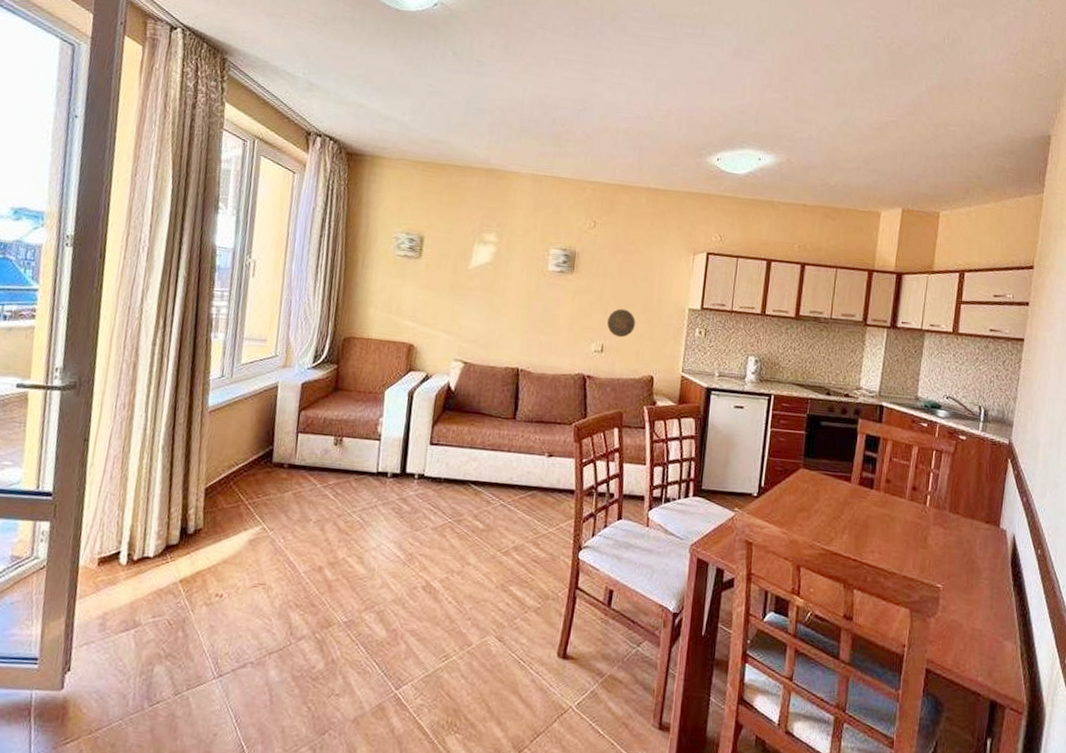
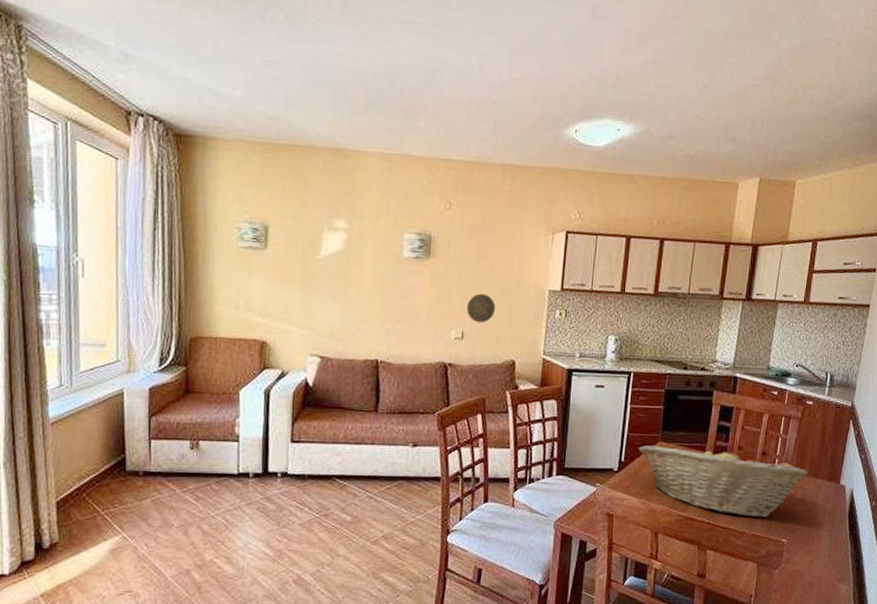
fruit basket: none [779,471,963,559] -> present [639,444,808,518]

